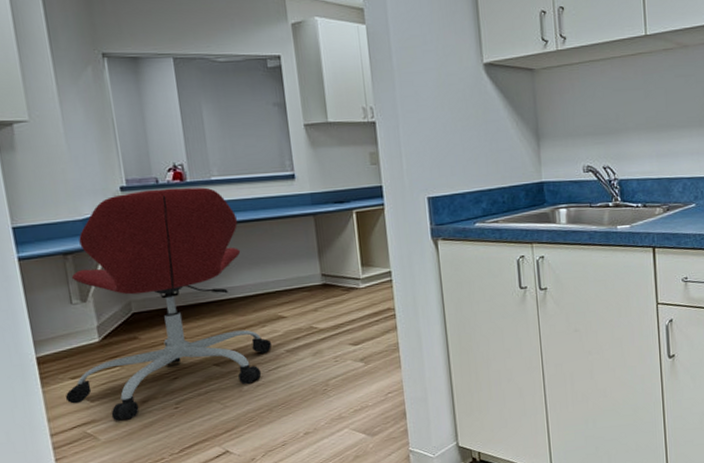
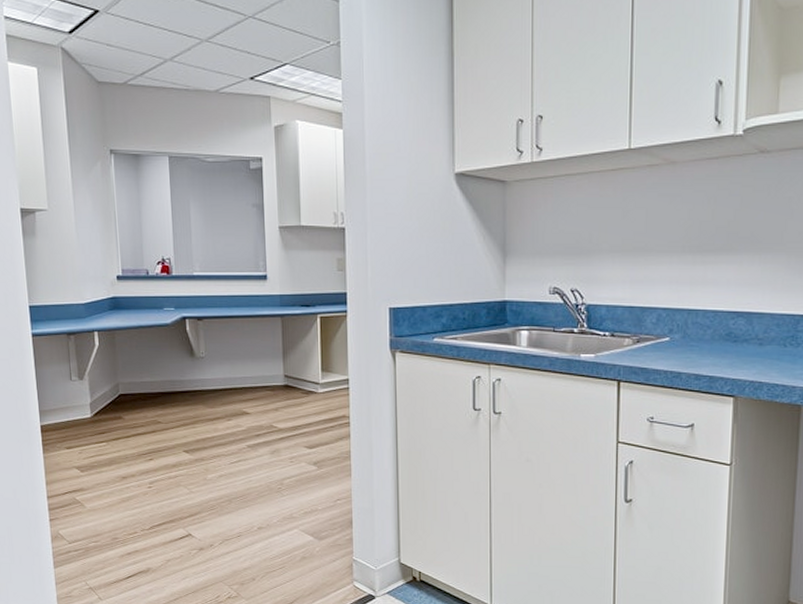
office chair: present [65,187,273,421] -> none [60,280,236,492]

